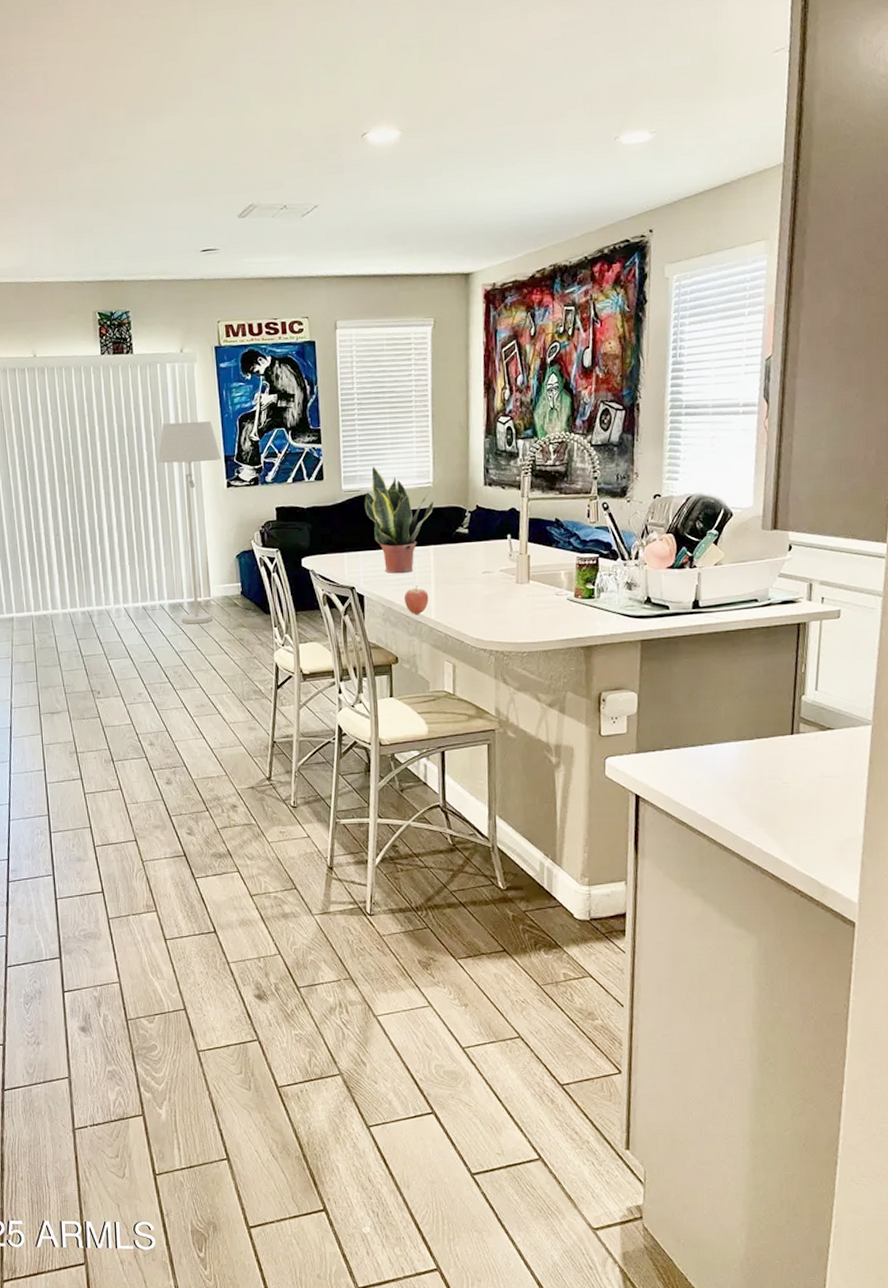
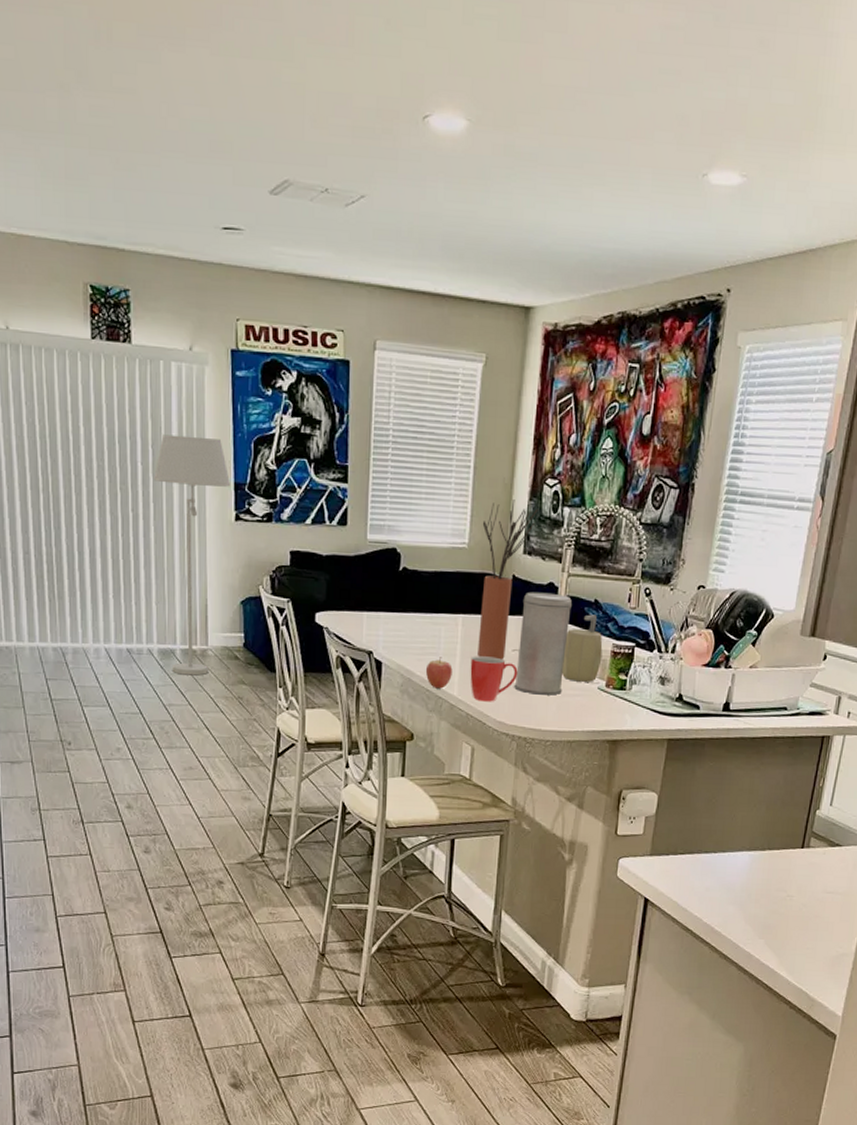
potted plant: present [364,466,434,574] -> none [390,516,468,642]
vase: none [444,439,494,583] -> present [478,499,538,660]
mug: none [444,580,489,622] -> present [470,656,518,702]
canister: none [487,517,535,611] -> present [514,592,573,696]
soap dispenser: none [531,532,568,595] -> present [562,614,603,682]

